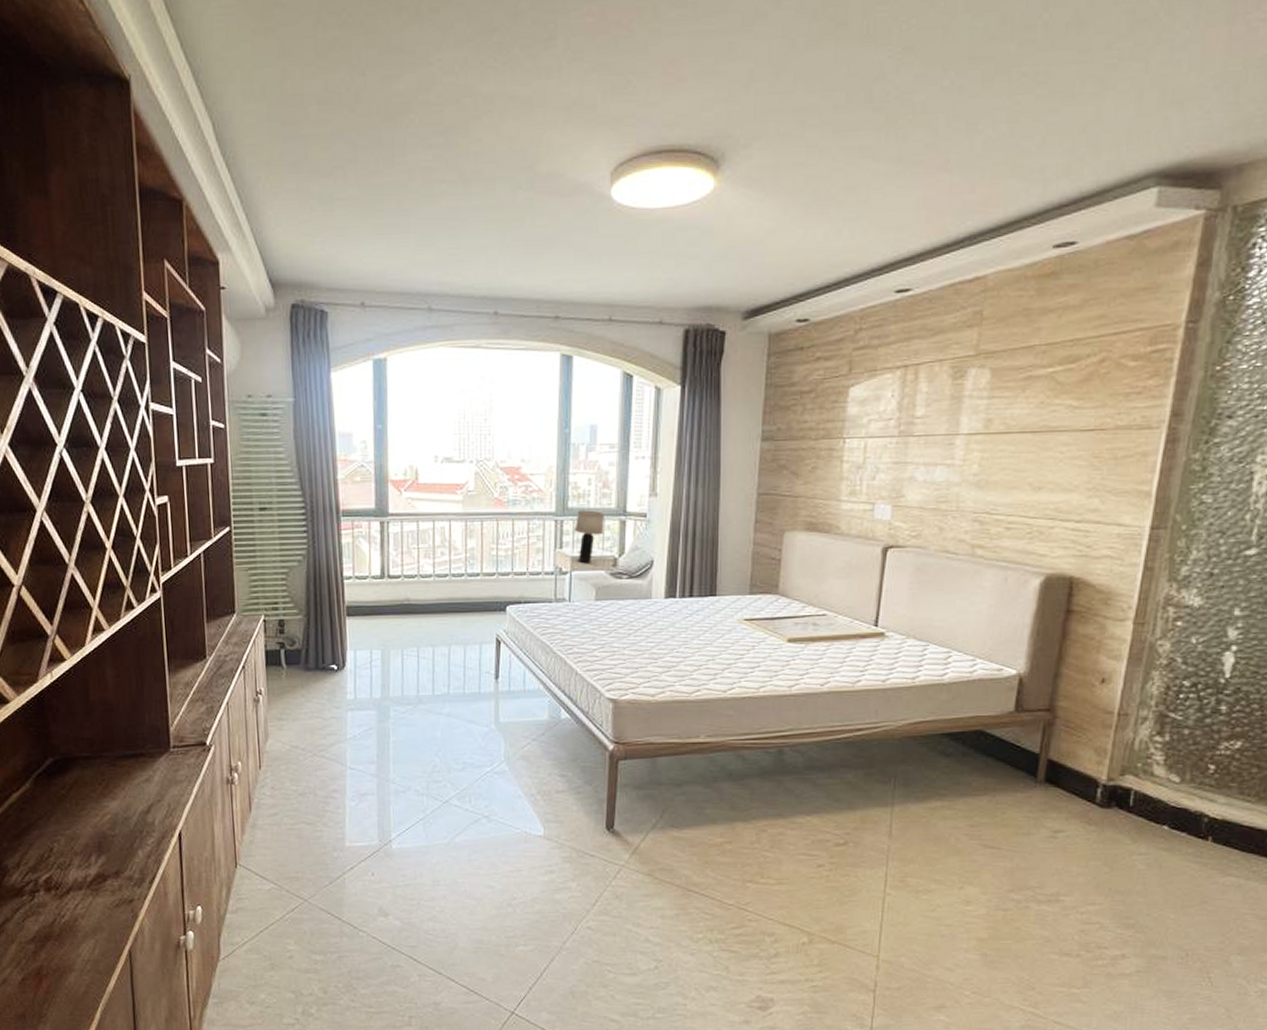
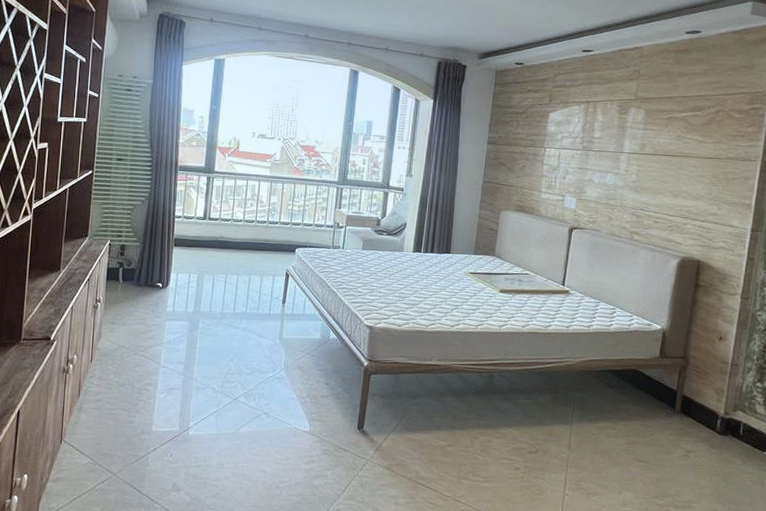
table lamp: present [574,510,604,564] -> none [350,182,373,222]

